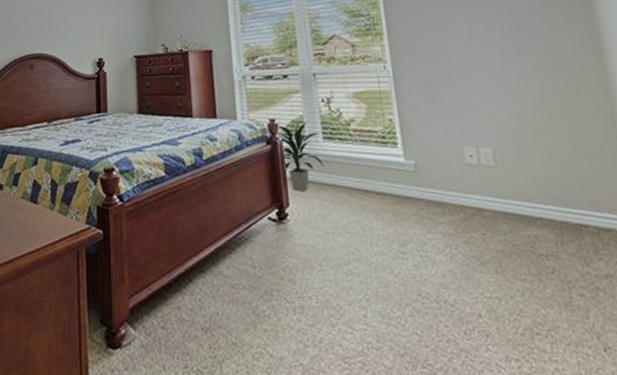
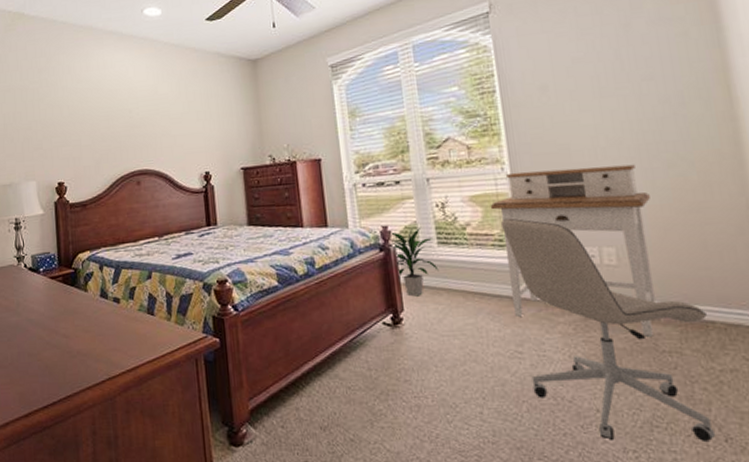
desk: none [373,68,531,239] -> present [490,164,655,337]
office chair: none [383,115,595,350] -> present [500,218,716,441]

